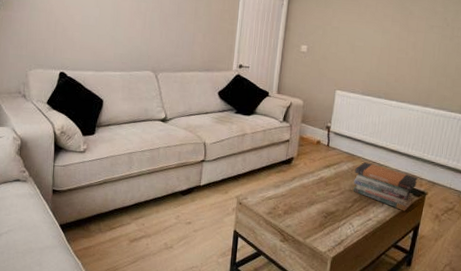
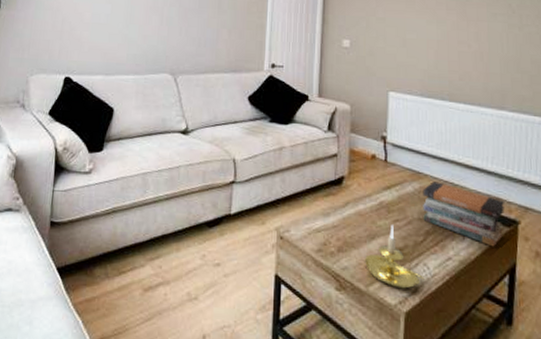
candle holder: none [304,194,349,241] -> present [364,225,425,289]

